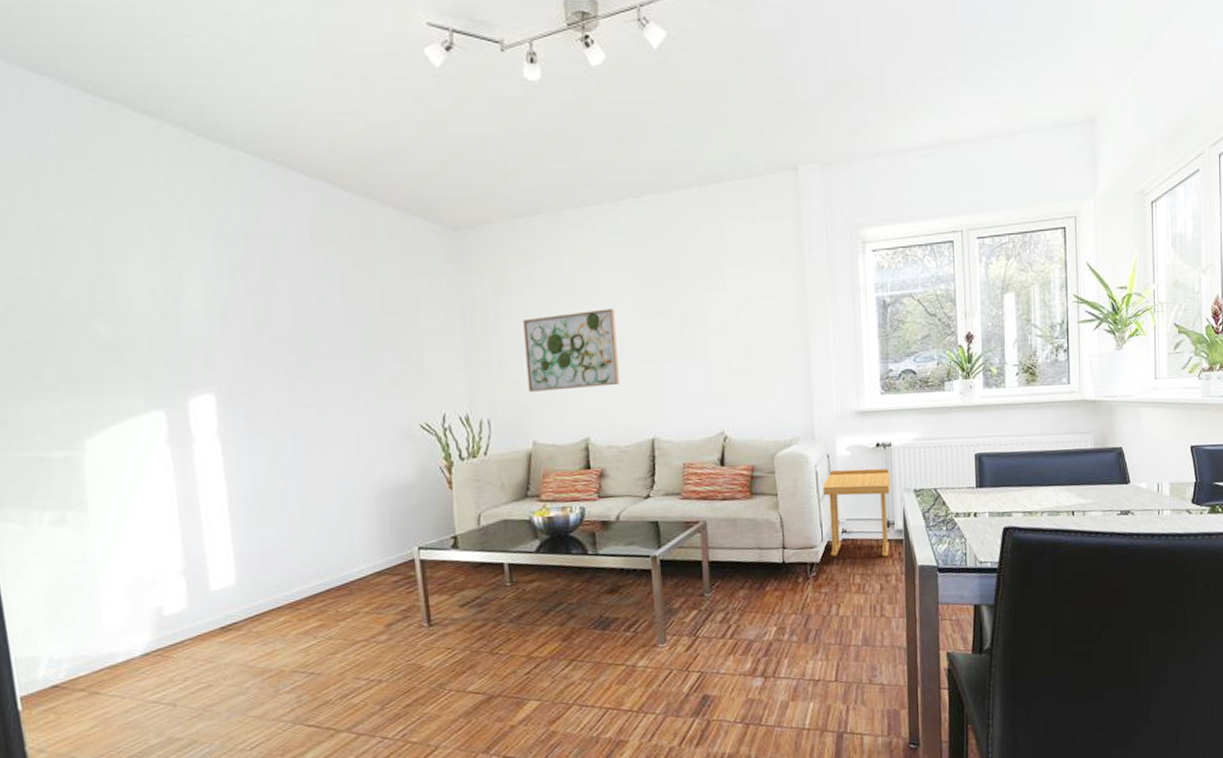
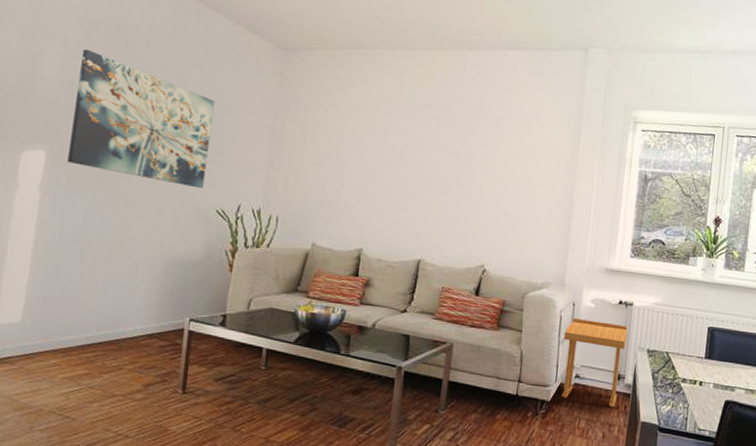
wall art: none [227,269,400,405] -> present [67,48,215,189]
wall art: present [523,309,619,392] -> none [318,135,407,207]

